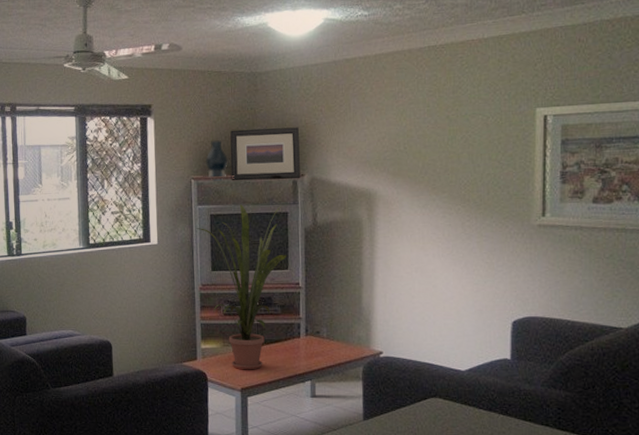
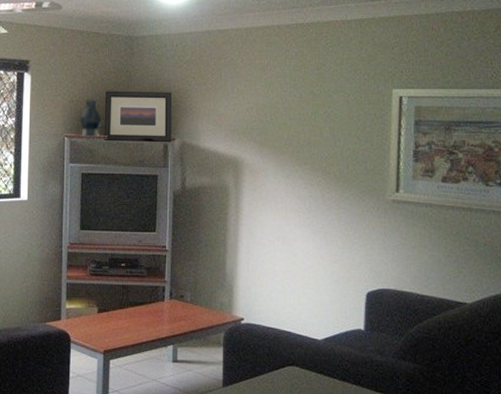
house plant: present [196,204,288,370] -> none [67,164,156,332]

